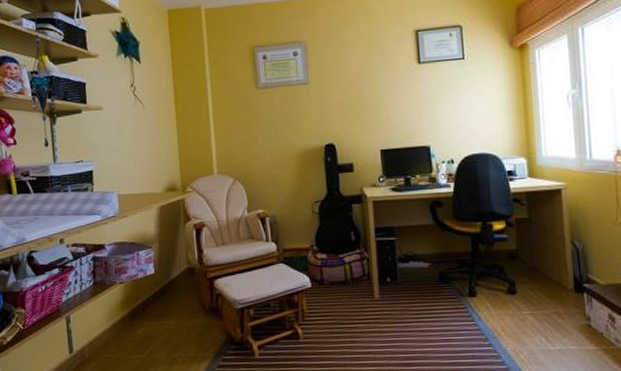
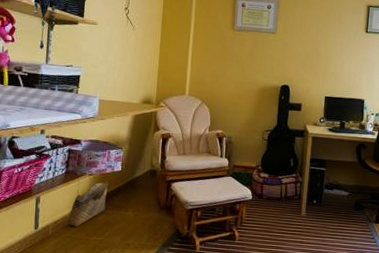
basket: none [103,285,144,346] -> present [67,176,108,227]

